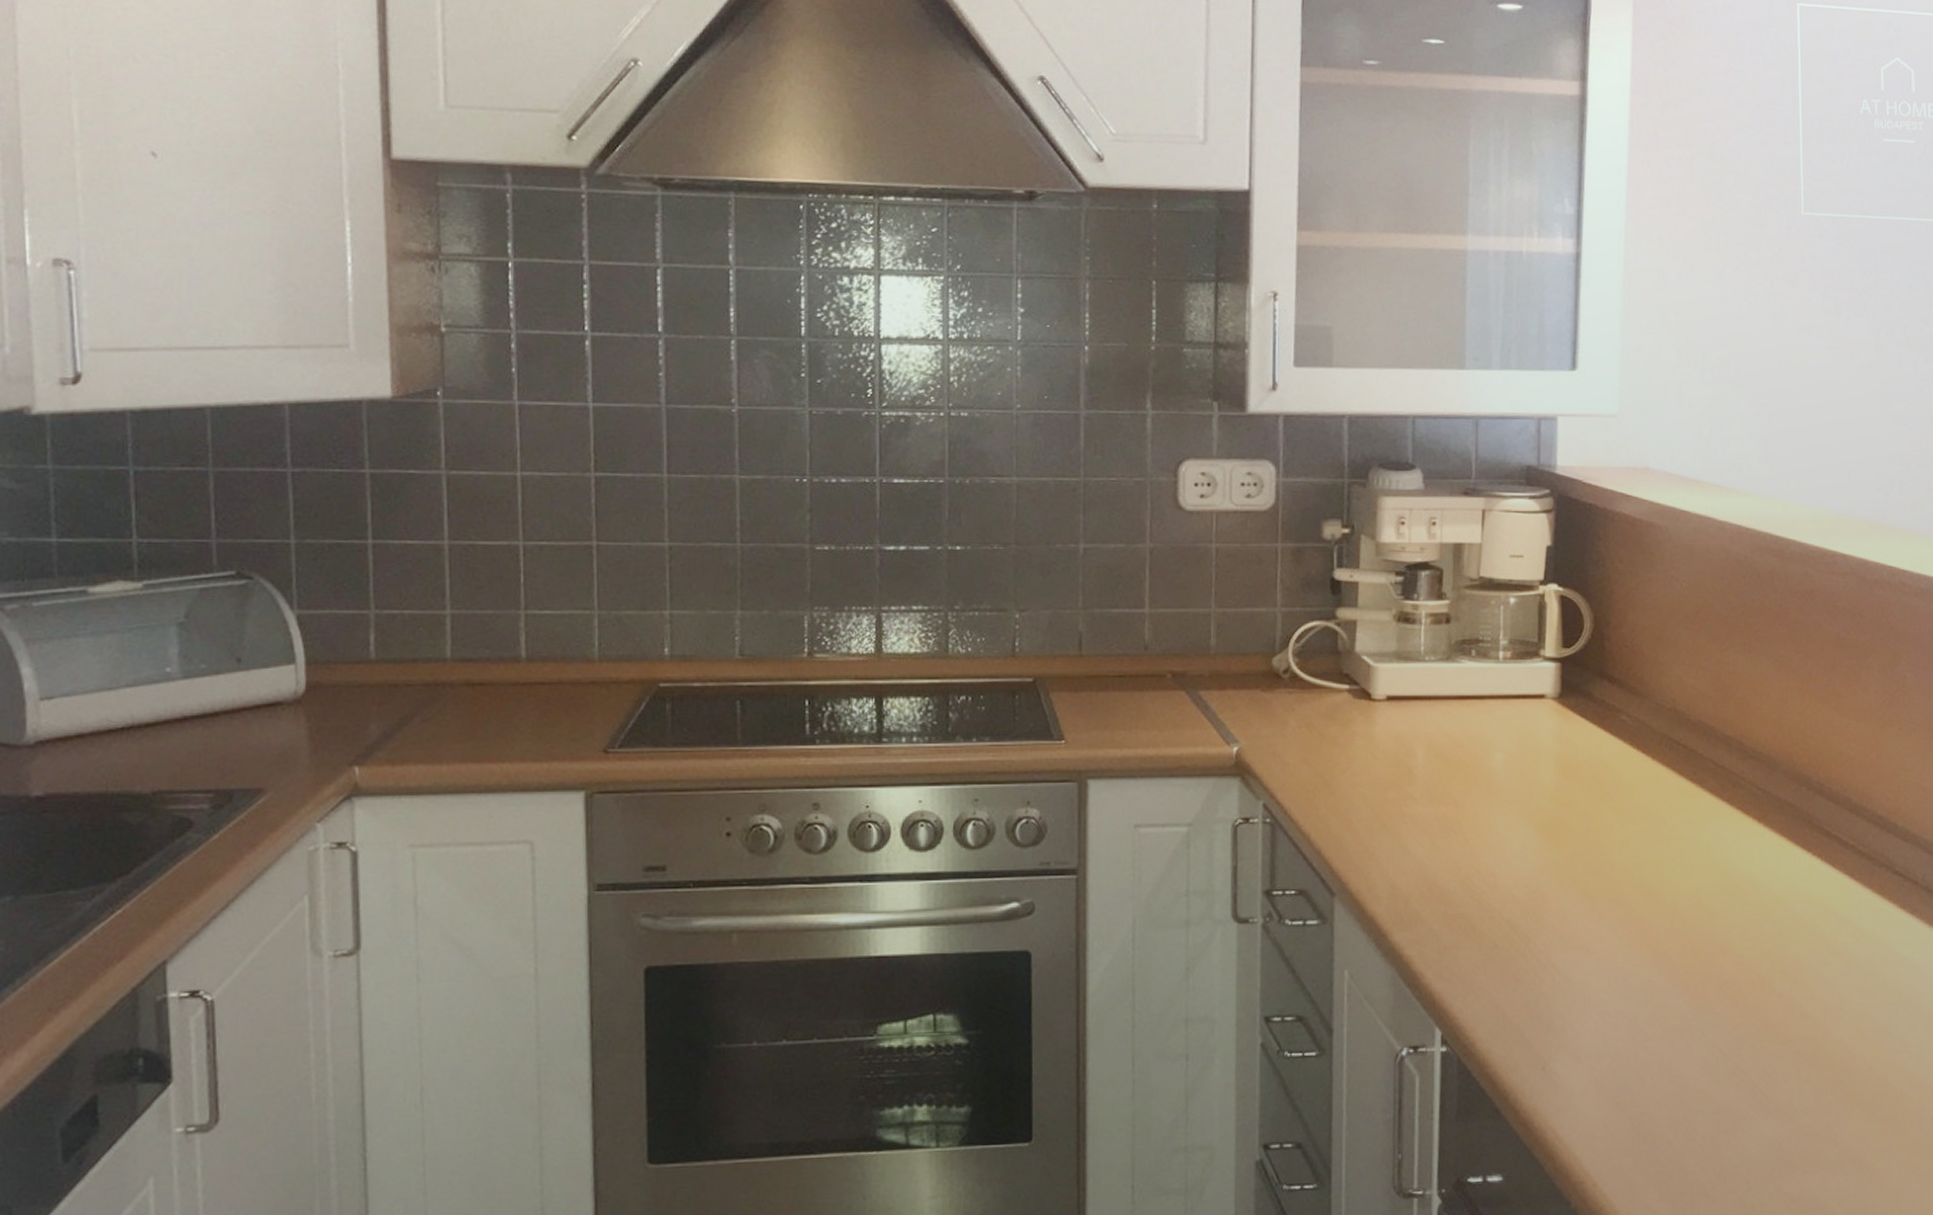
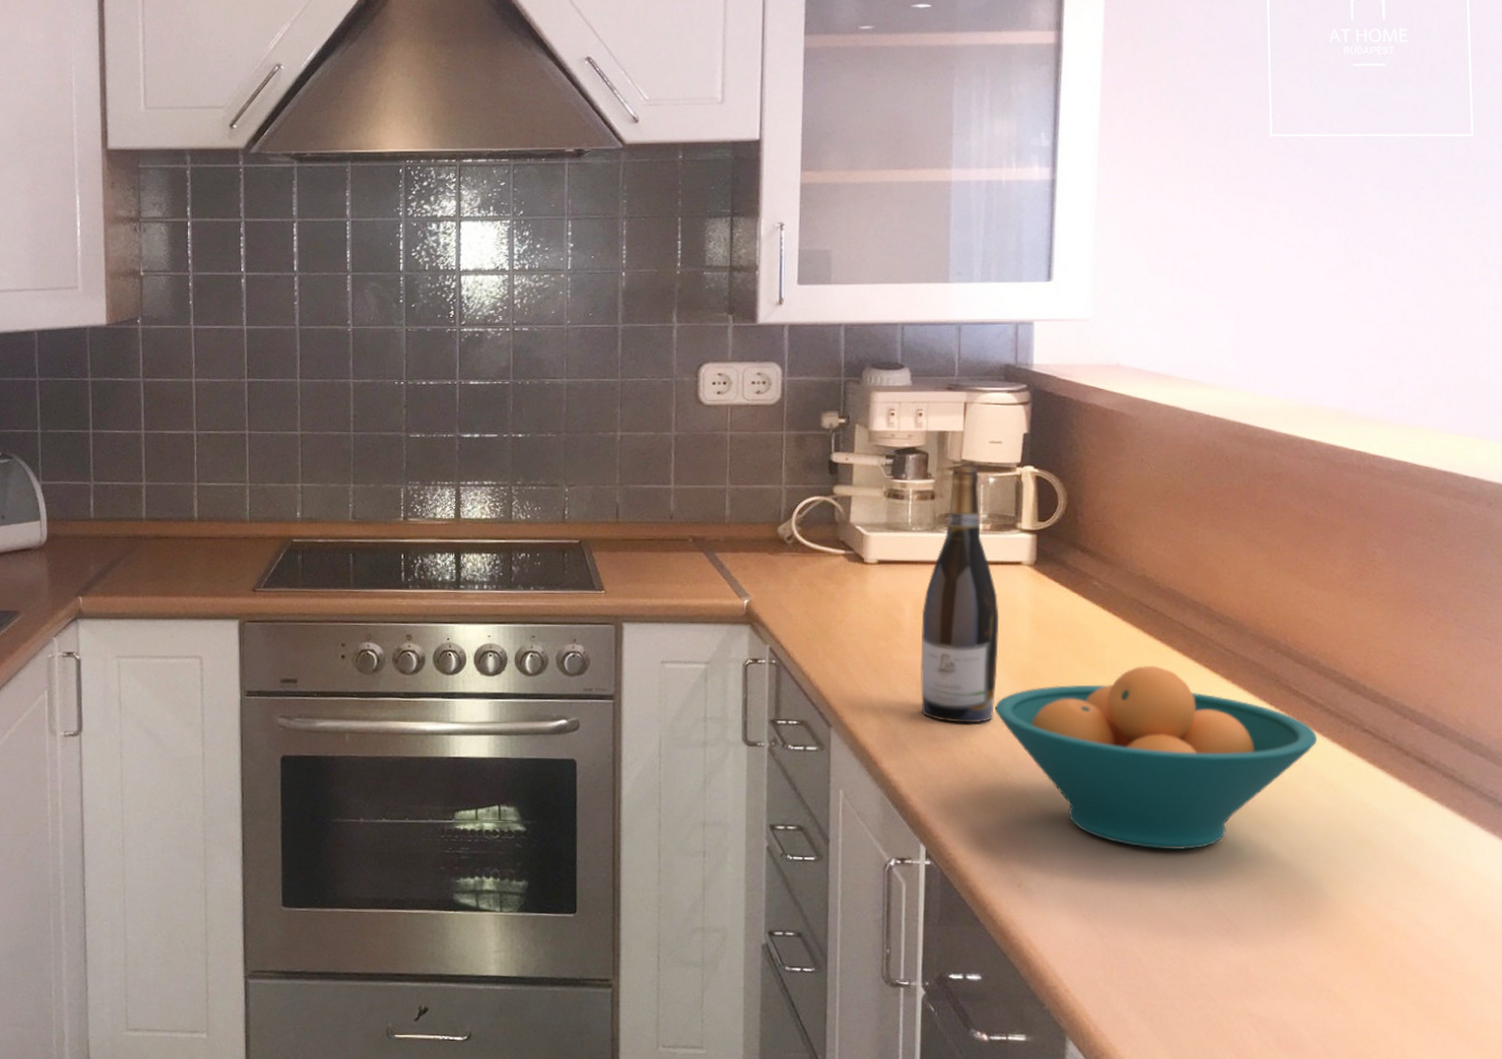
wine bottle: none [1435,583,1521,884] -> present [921,465,999,724]
fruit bowl: none [1516,809,1850,1017] -> present [994,665,1318,851]

